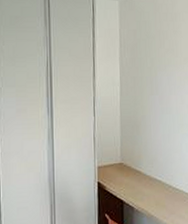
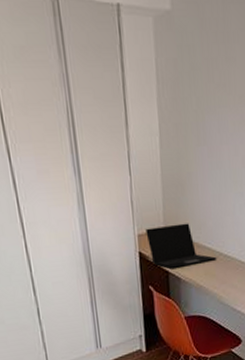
laptop: none [105,158,167,199] -> present [145,223,217,269]

